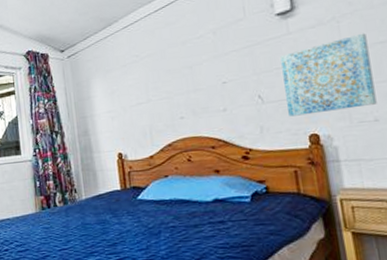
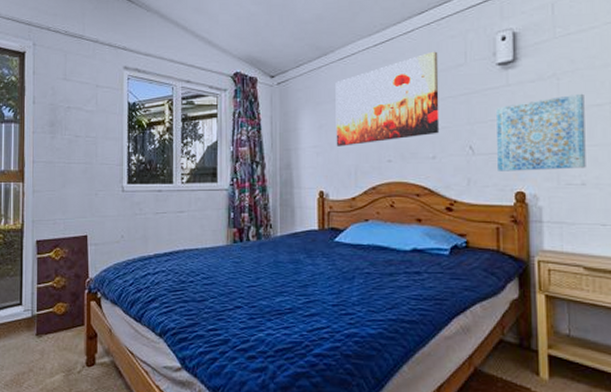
wall art: none [122,9,227,109] -> present [335,51,440,147]

